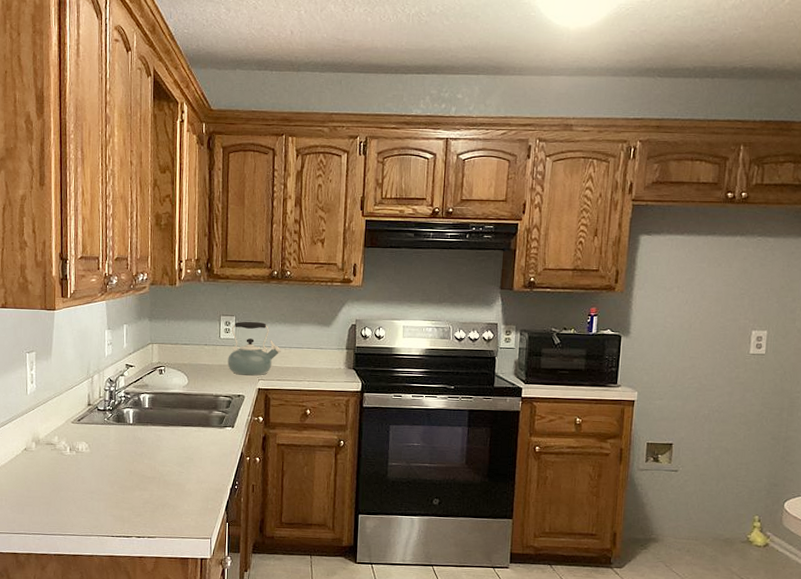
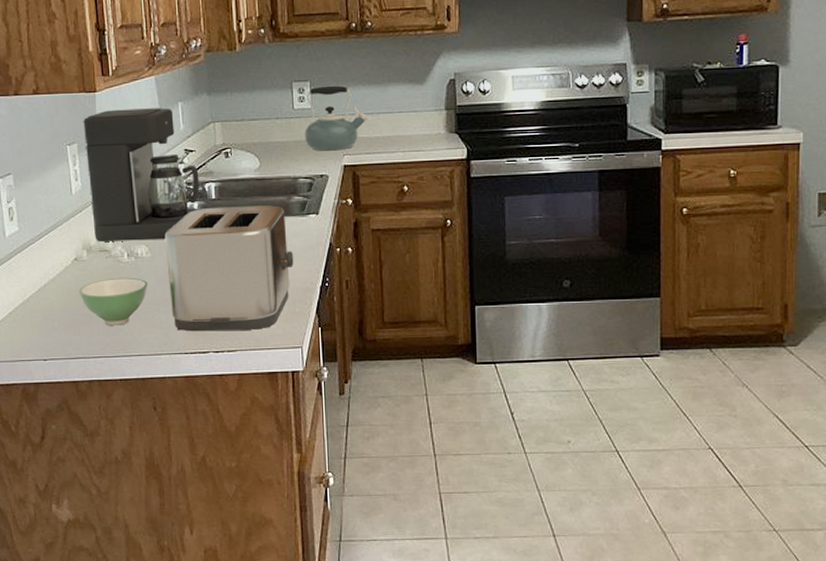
bowl: none [25,468,85,508] -> present [78,277,148,326]
coffee maker: none [42,326,136,439] -> present [83,108,200,242]
toaster: none [102,414,211,521] -> present [164,205,294,332]

